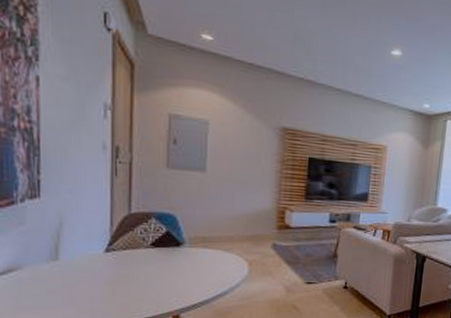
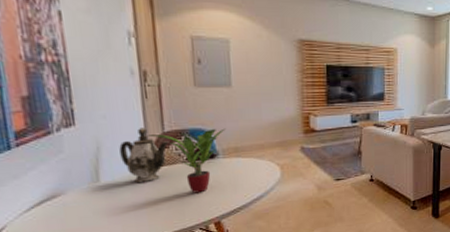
teapot: none [82,206,135,266] -> present [119,128,169,183]
potted plant: none [112,214,195,282] -> present [147,128,225,193]

